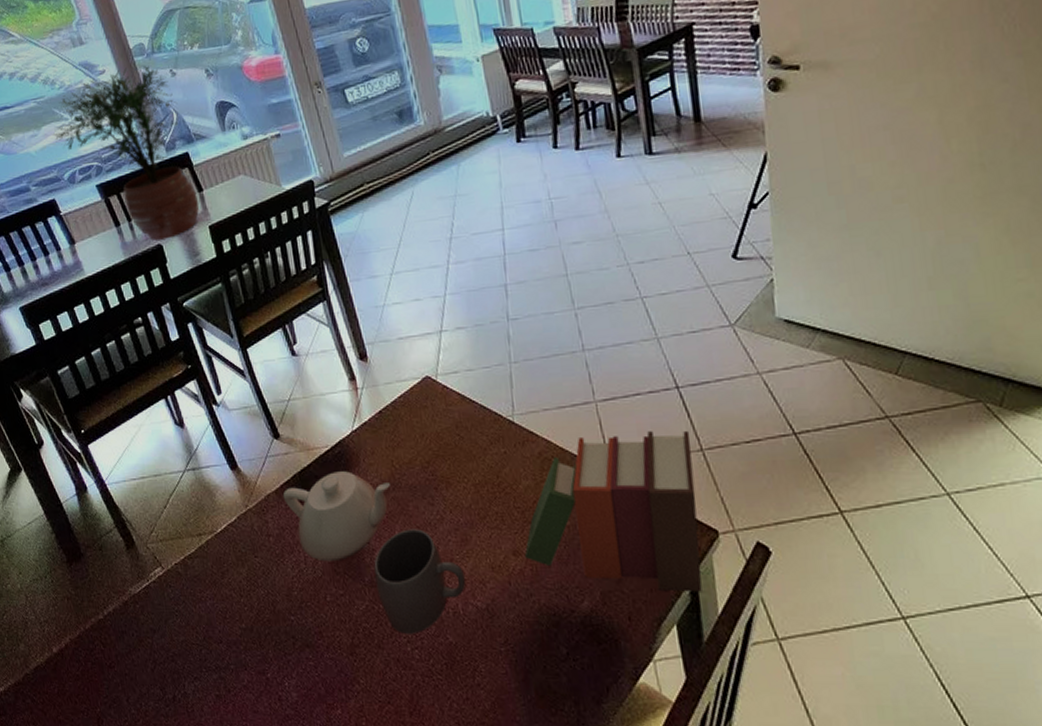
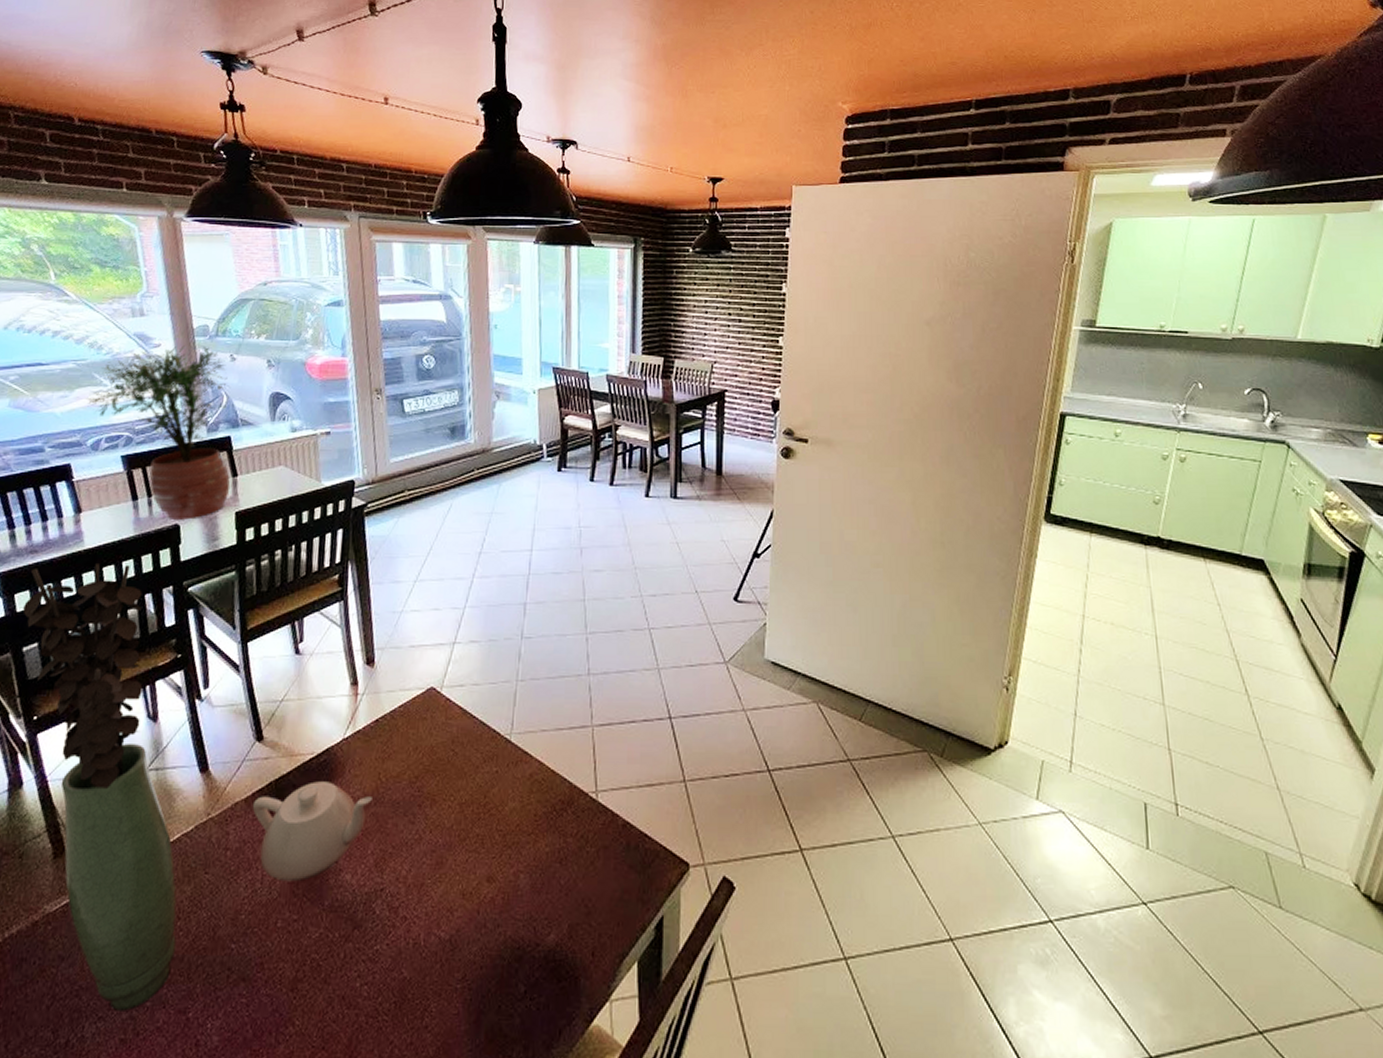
vase: none [46,287,246,673] -> present [22,564,177,1011]
mug: present [374,529,466,634] -> none [335,848,434,967]
books: present [524,431,702,592] -> none [498,759,676,927]

